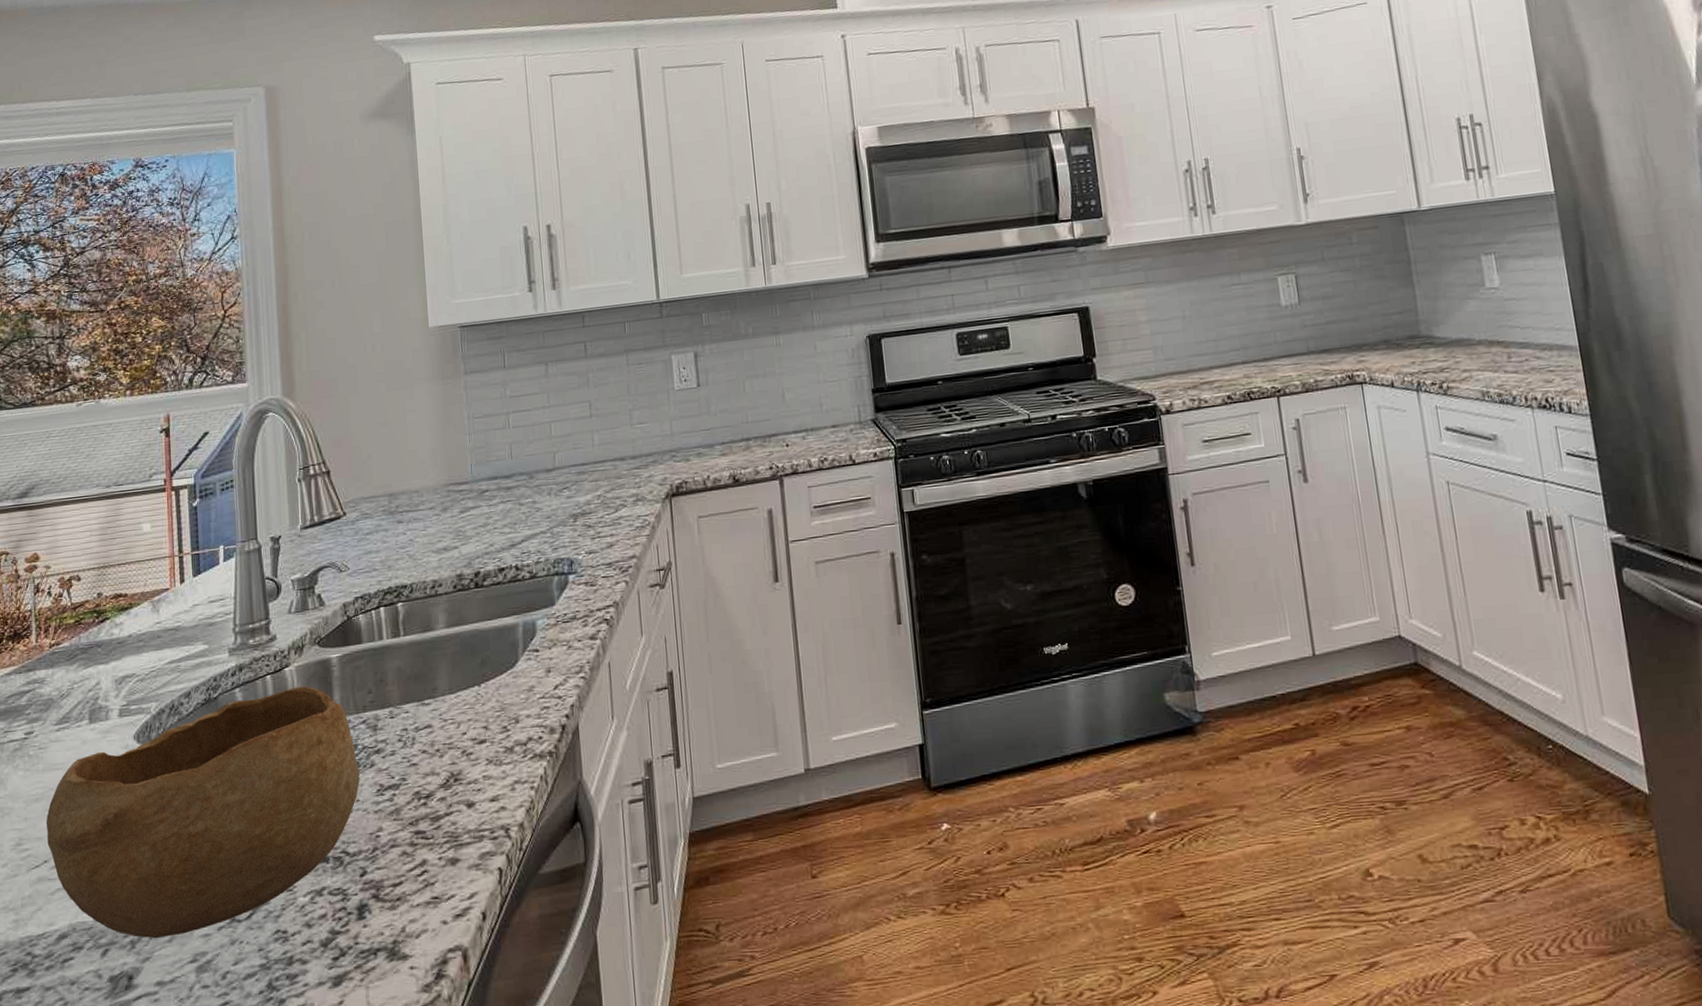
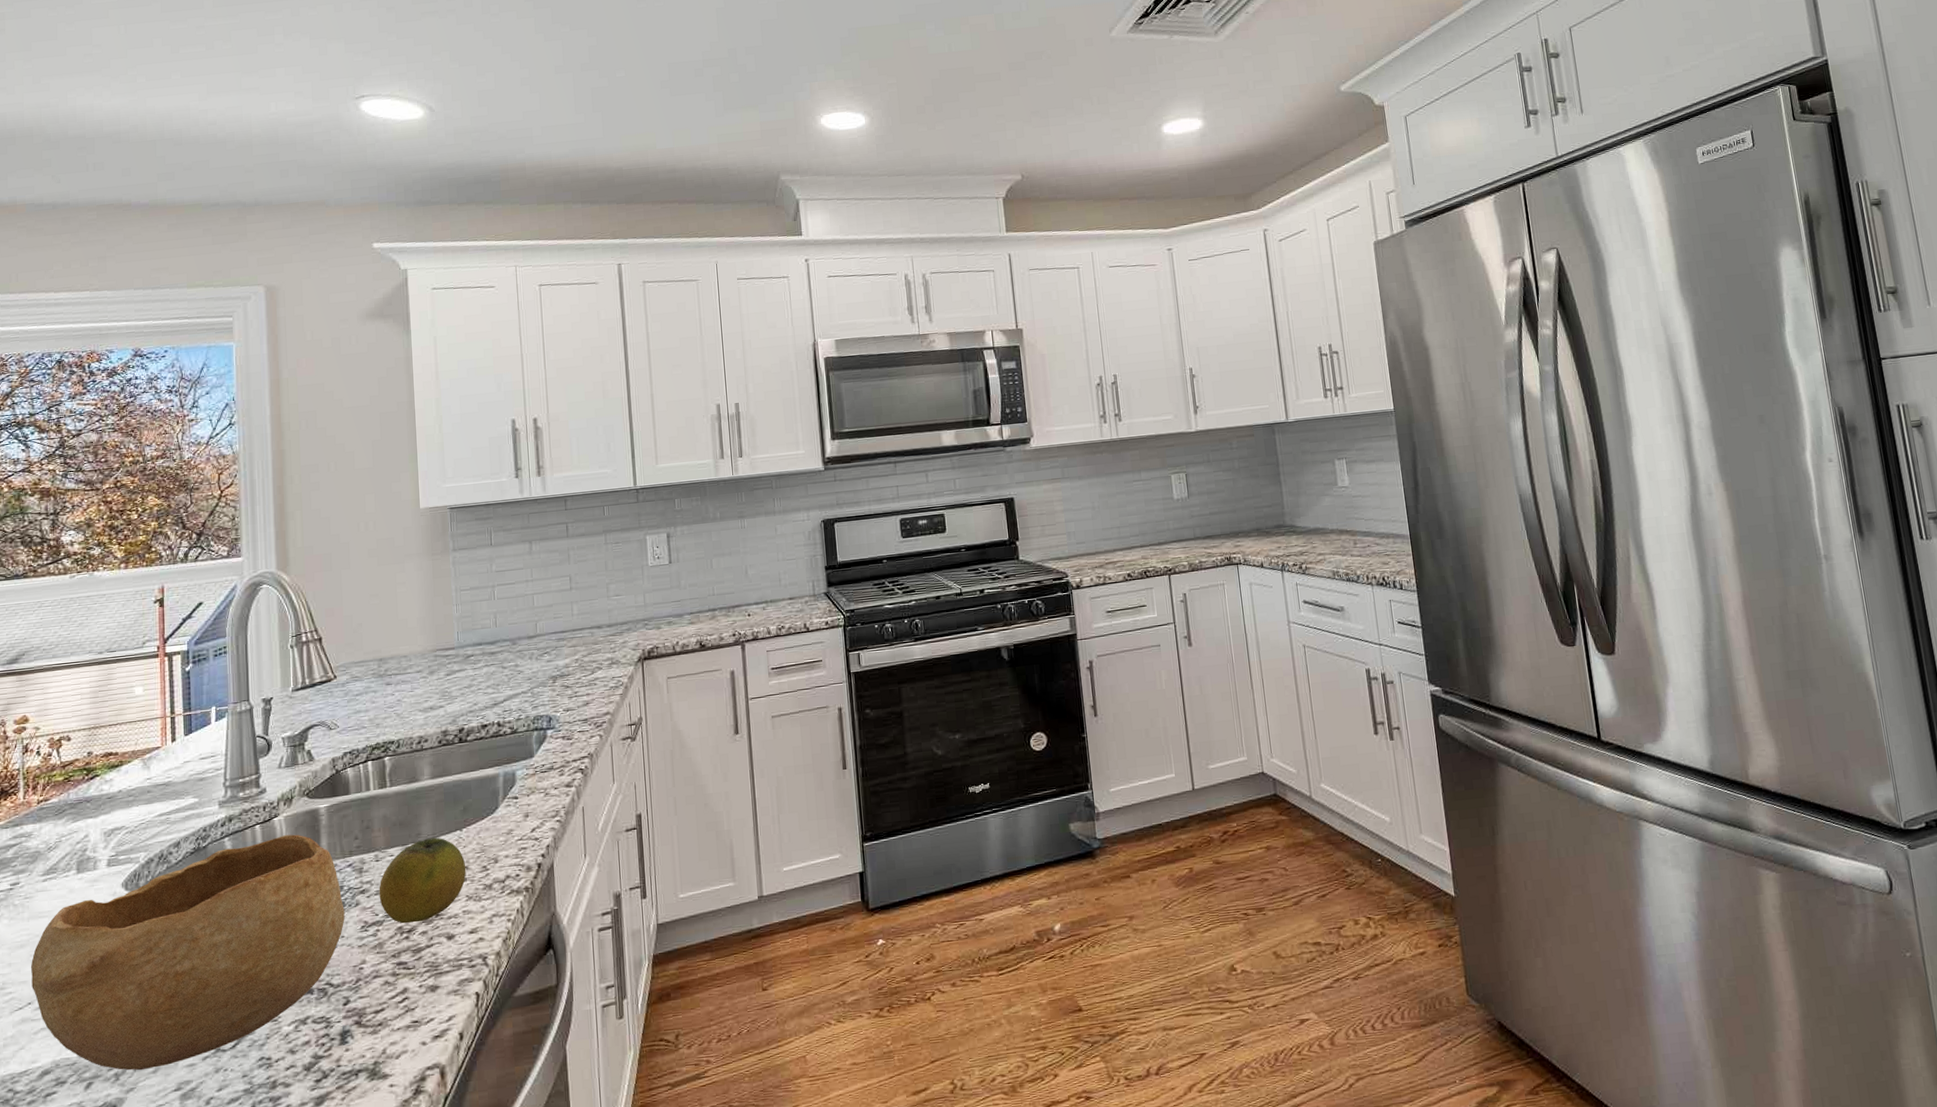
fruit: none [394,693,486,788] -> present [379,837,467,924]

